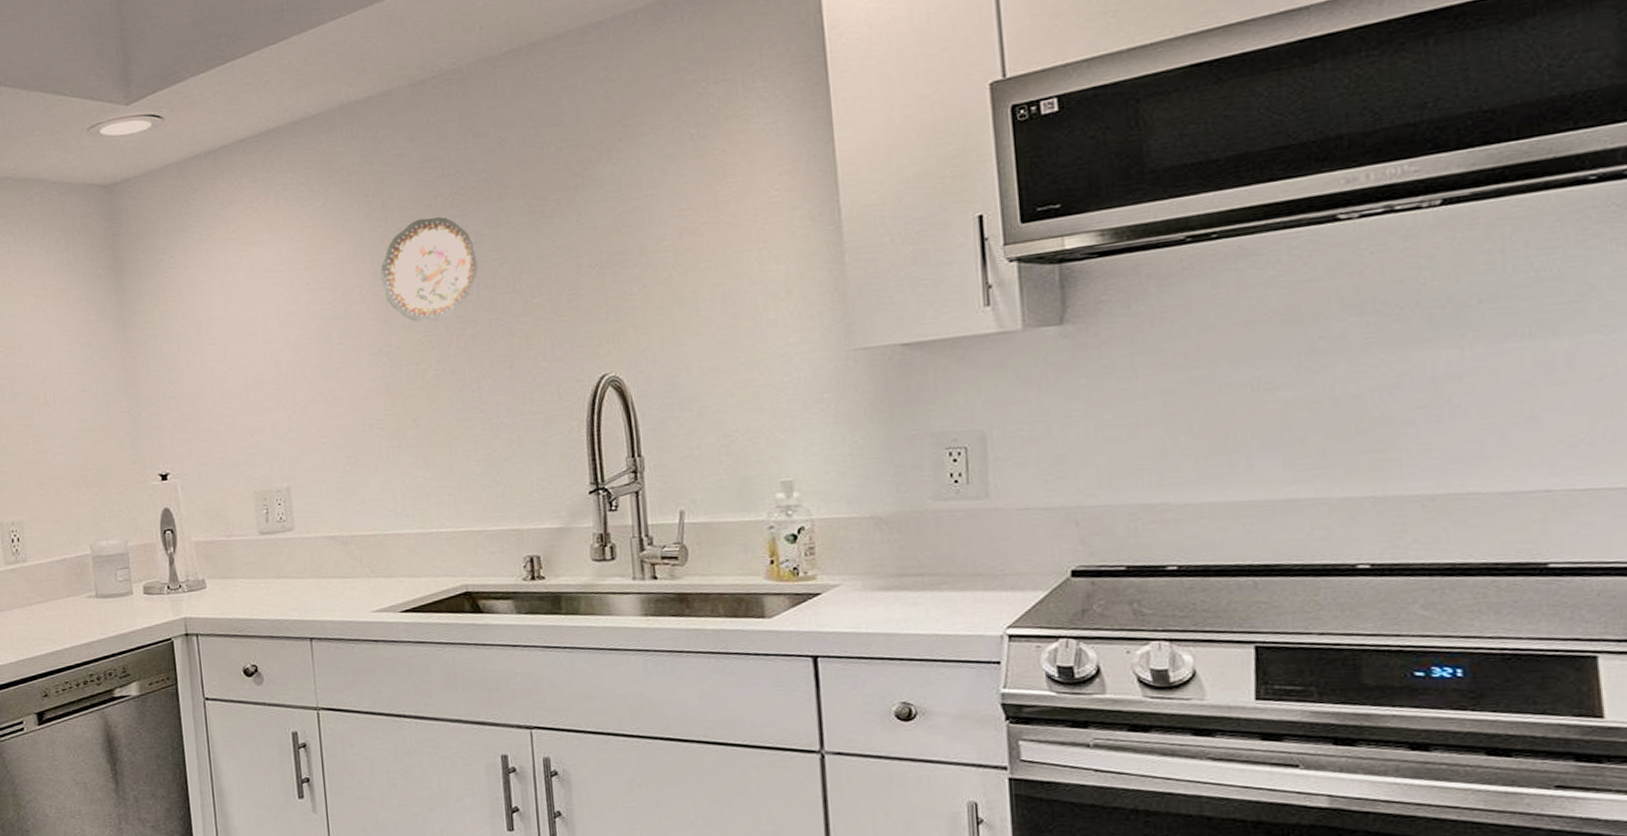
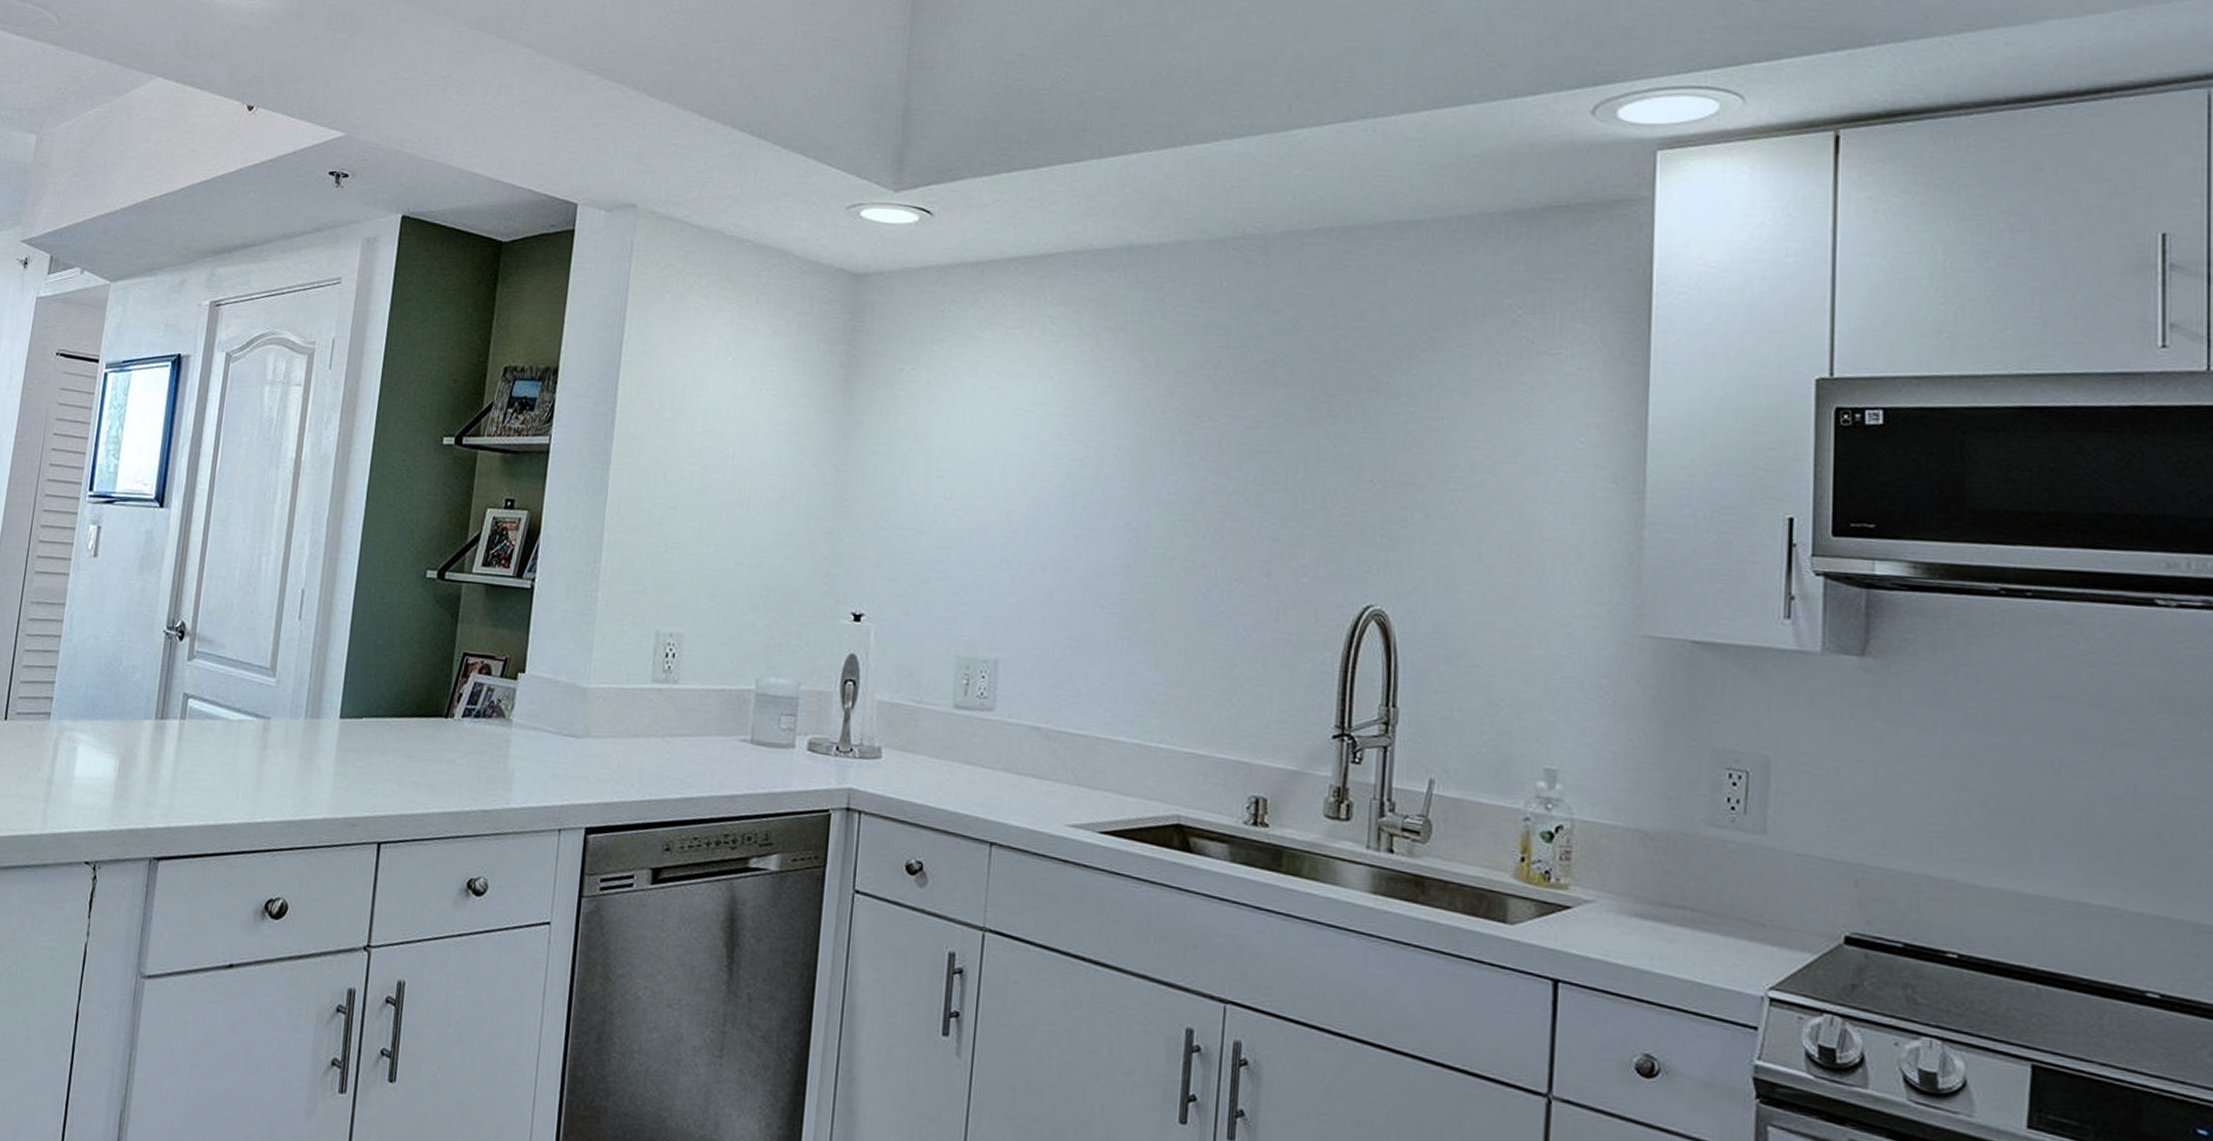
decorative plate: present [380,216,478,322] -> none [1141,388,1251,505]

